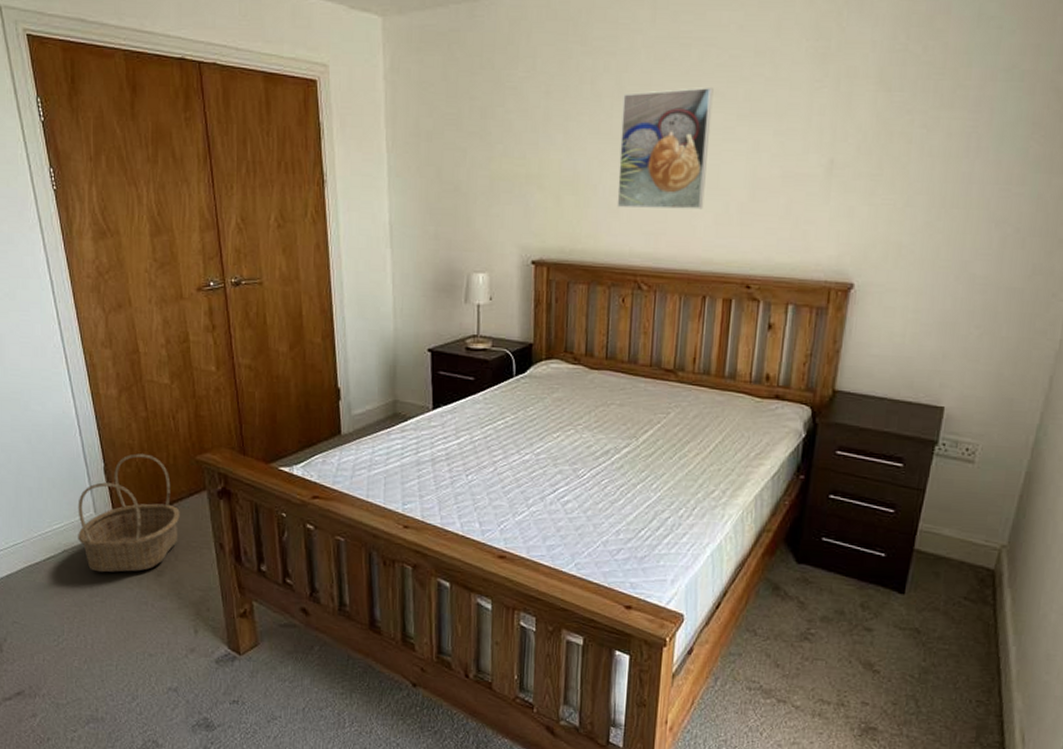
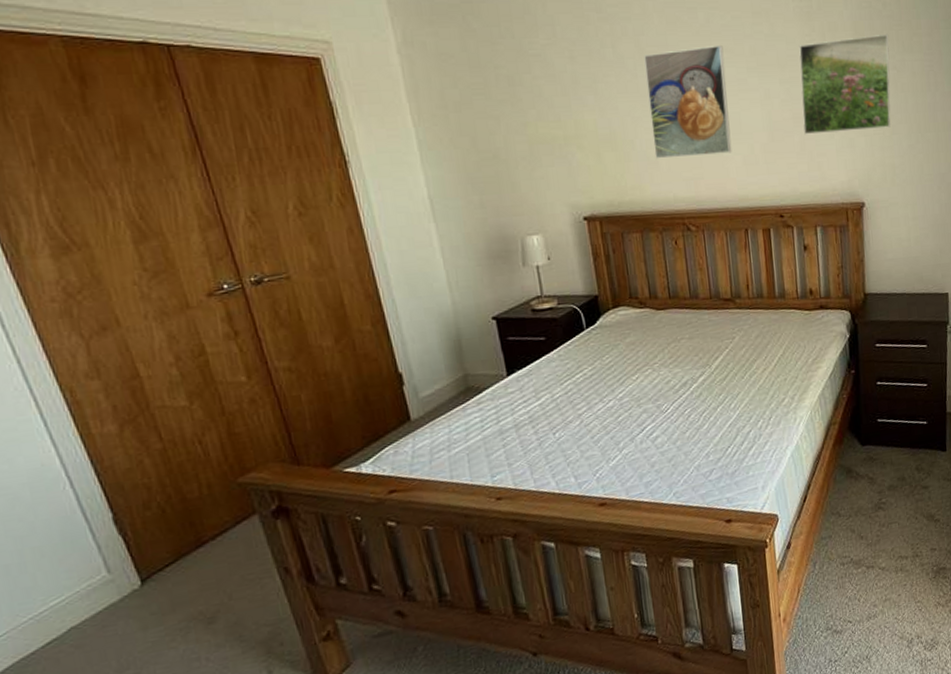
basket: present [78,453,180,573] -> none [81,489,230,642]
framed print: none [793,83,925,198] -> present [799,33,891,135]

